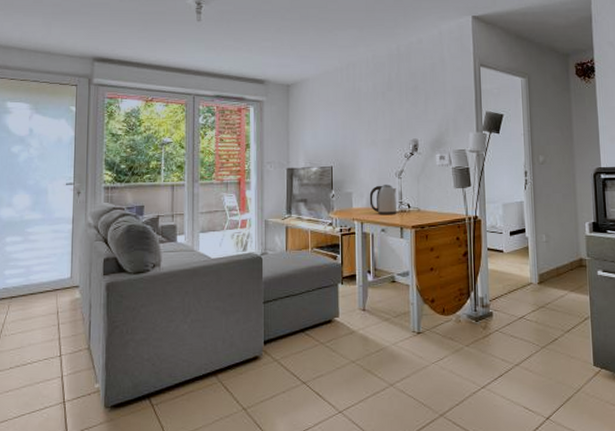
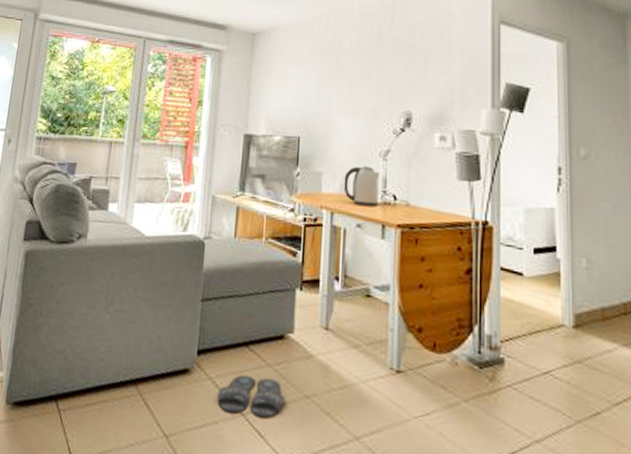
slippers: none [283,353,337,383] -> present [217,374,286,419]

